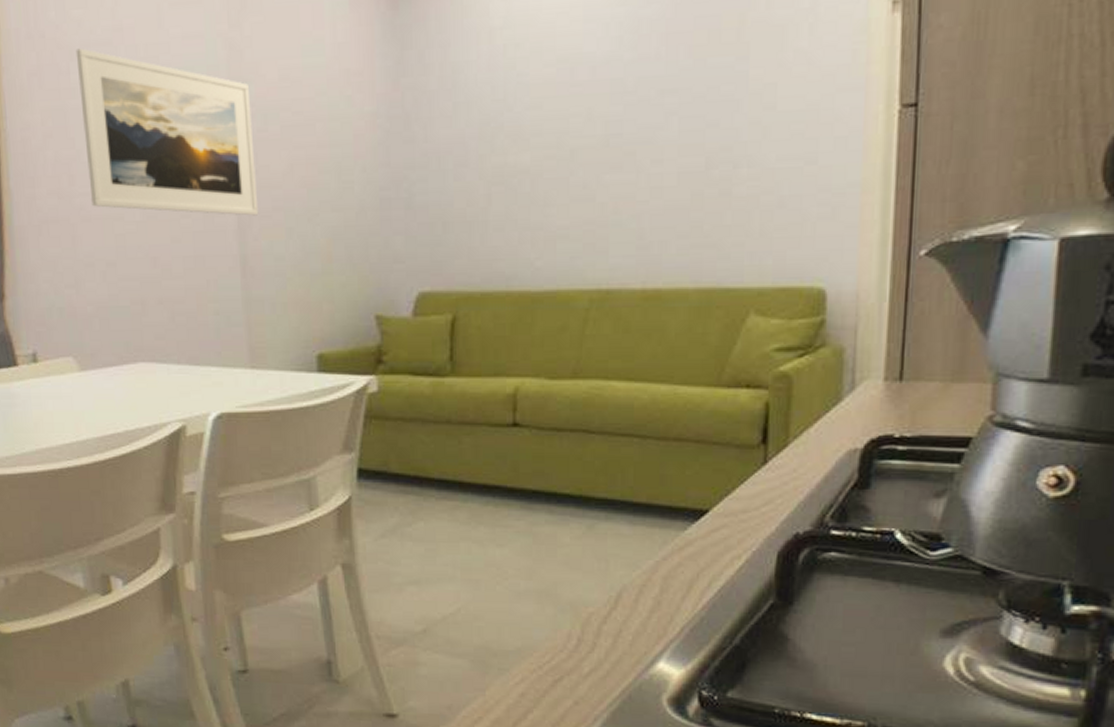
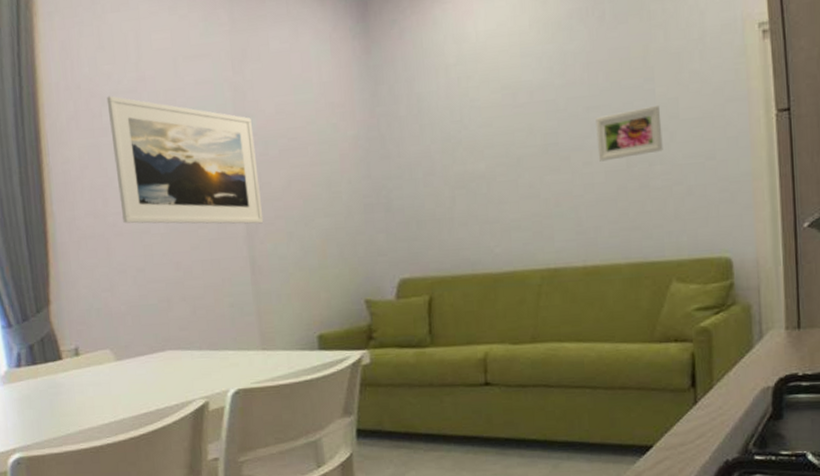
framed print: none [671,92,754,160] -> present [595,106,663,162]

